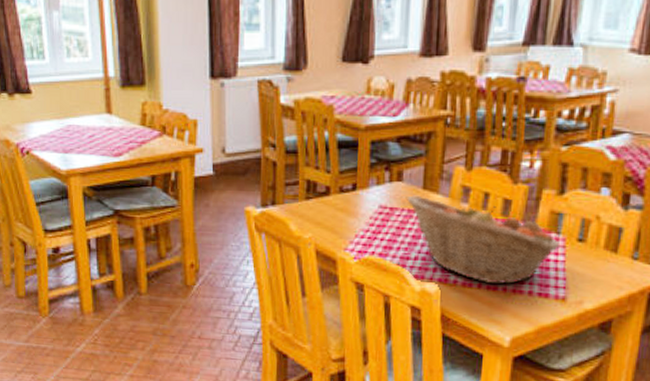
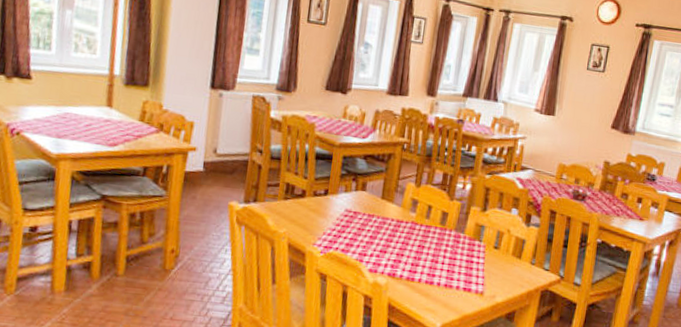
fruit basket: present [407,195,561,285] -> none [368,203,482,280]

